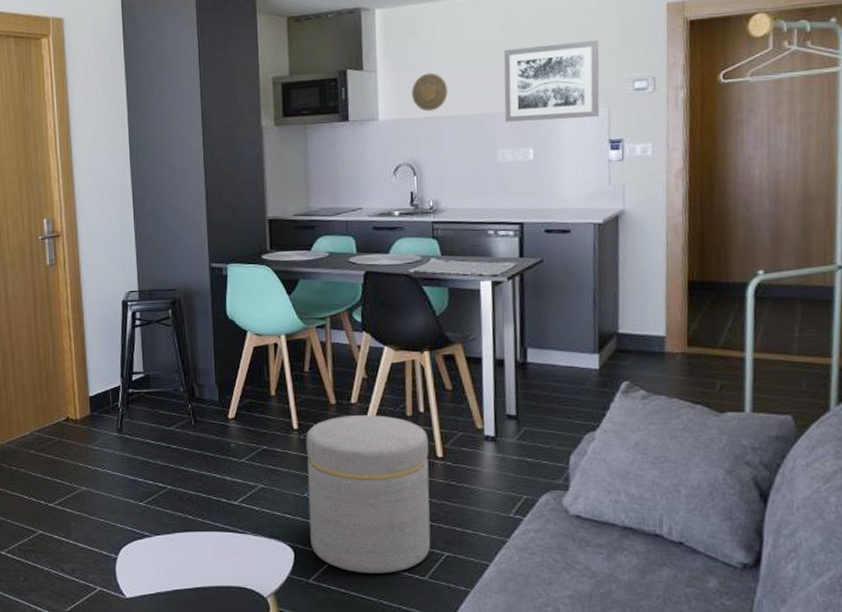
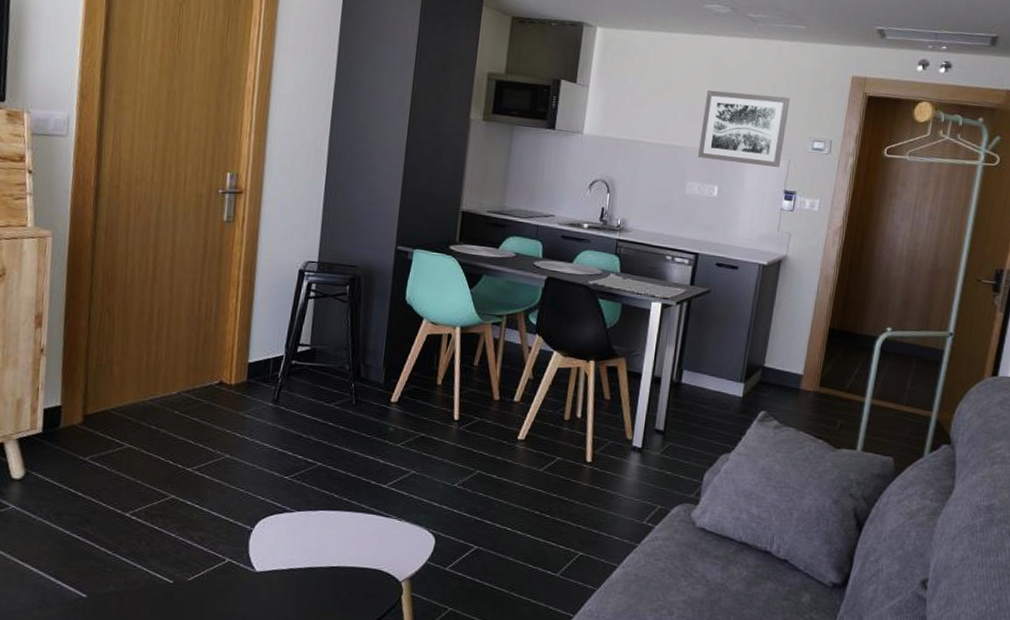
ottoman: present [305,415,431,573] -> none [453,412,581,567]
decorative plate: present [411,73,448,112] -> none [617,97,652,135]

